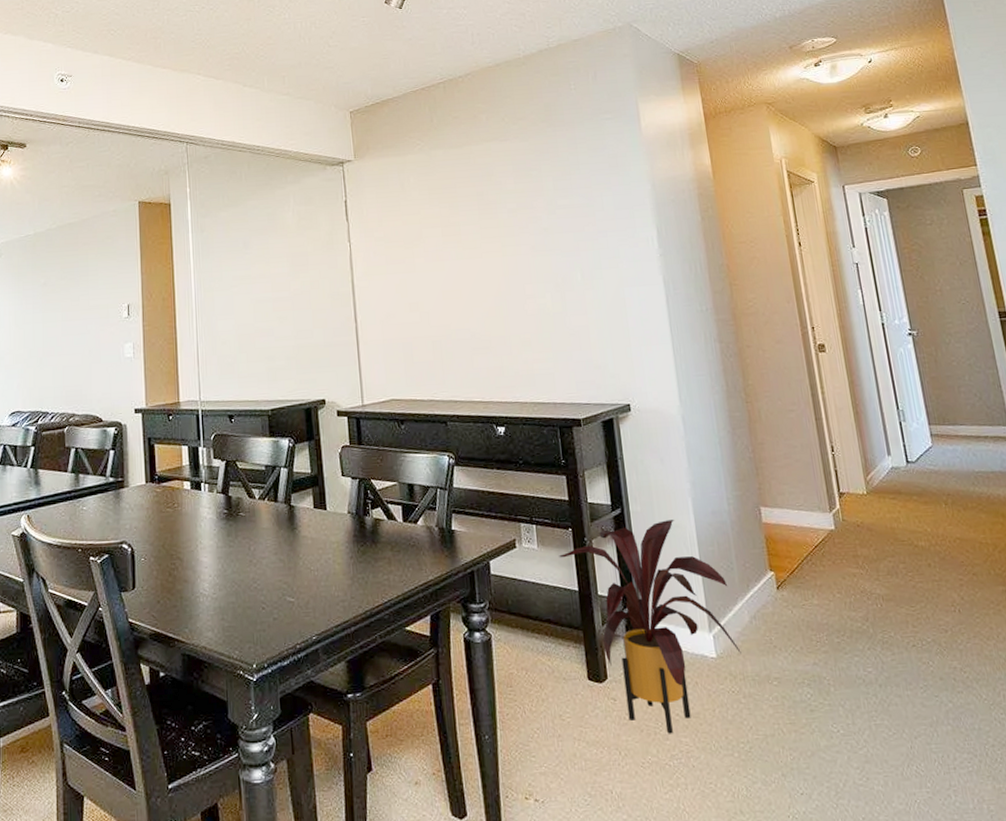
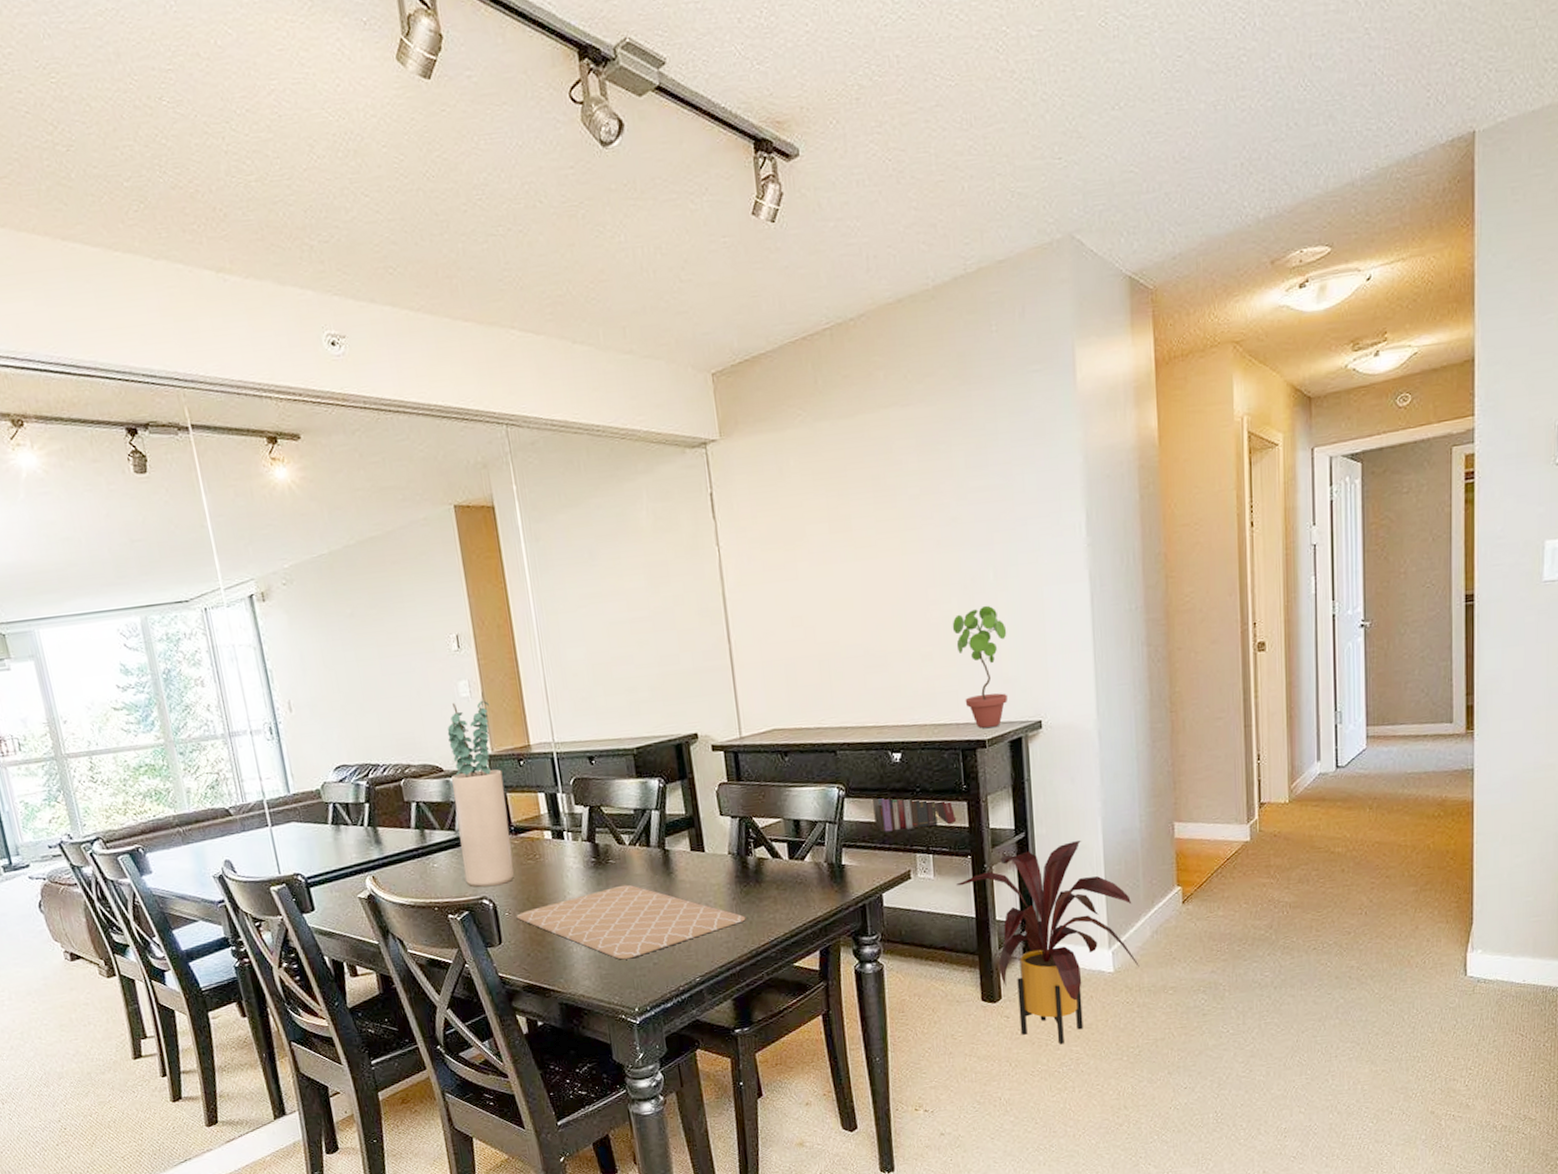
vase: none [108,353,154,533] -> present [447,691,515,888]
placemat: none [151,537,362,613] -> present [516,884,746,960]
books: none [480,468,557,501] -> present [873,798,957,833]
potted plant: none [547,301,598,408] -> present [952,605,1007,728]

